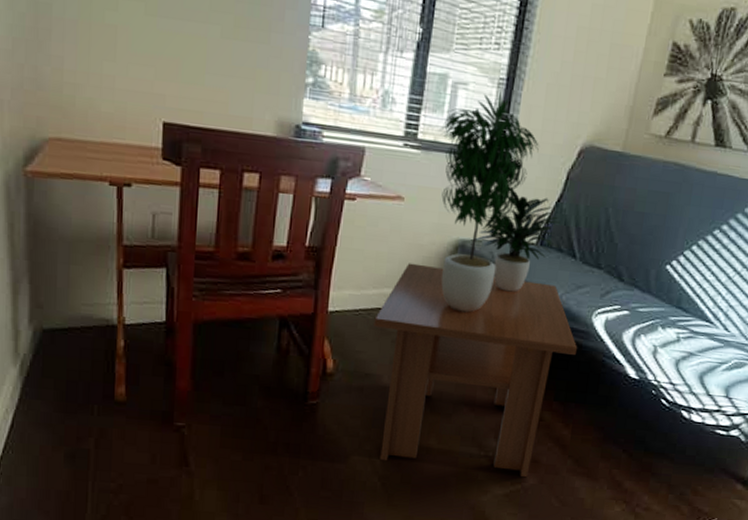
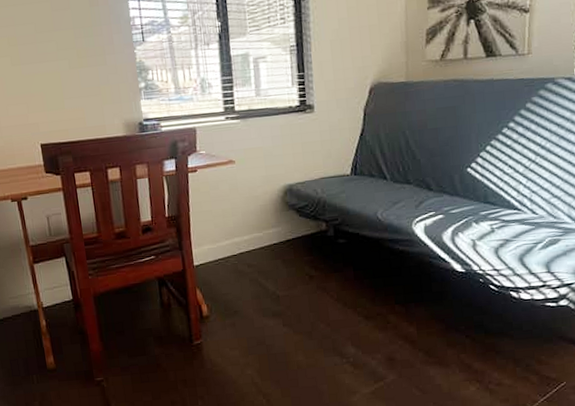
coffee table: present [373,263,578,478] -> none [232,206,406,381]
potted plant: present [439,91,560,313] -> none [251,56,370,245]

